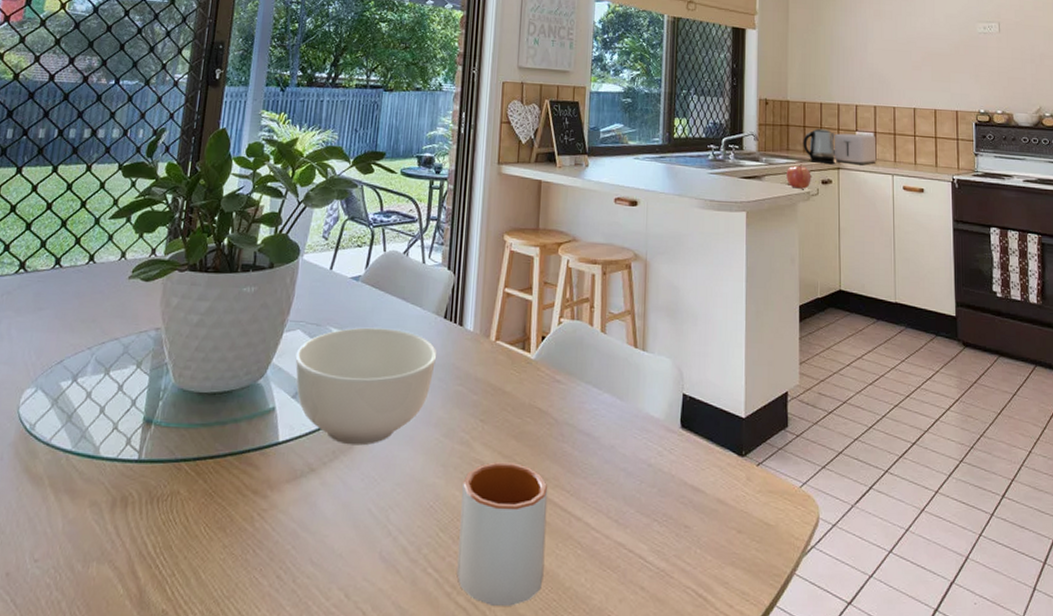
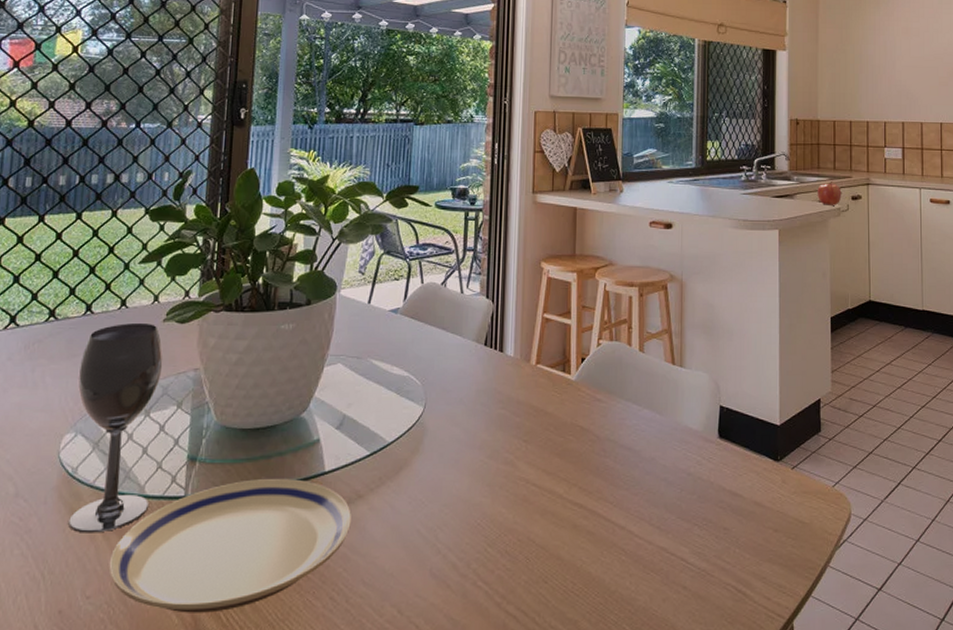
wine glass: none [22,278,126,493] -> present [68,322,163,533]
plate: none [58,446,303,585] -> present [109,479,351,613]
bowl: present [295,327,437,446] -> none [337,358,479,471]
mug: present [457,462,548,606] -> none [506,479,592,612]
kettle: present [803,128,835,165] -> none [833,146,864,181]
toaster: present [834,133,877,166] -> none [863,150,905,180]

